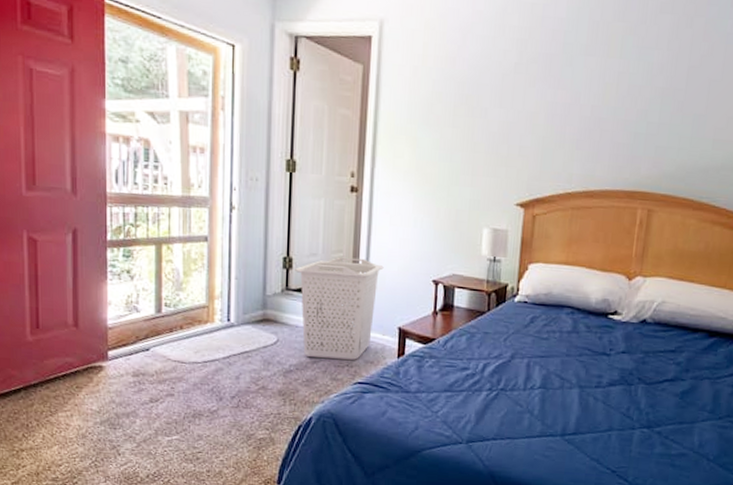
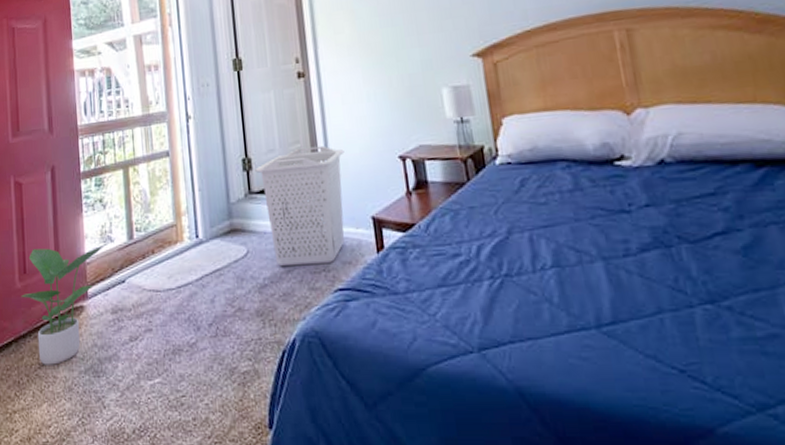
potted plant: none [32,307,127,414] -> present [21,246,102,365]

